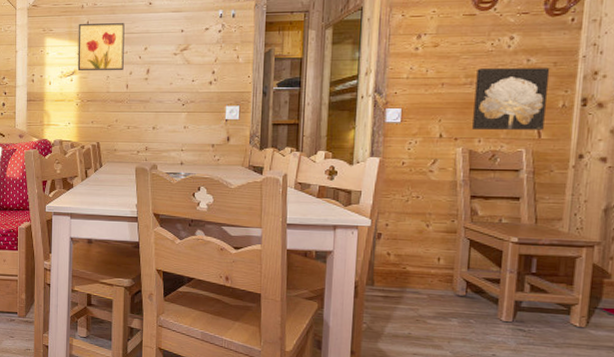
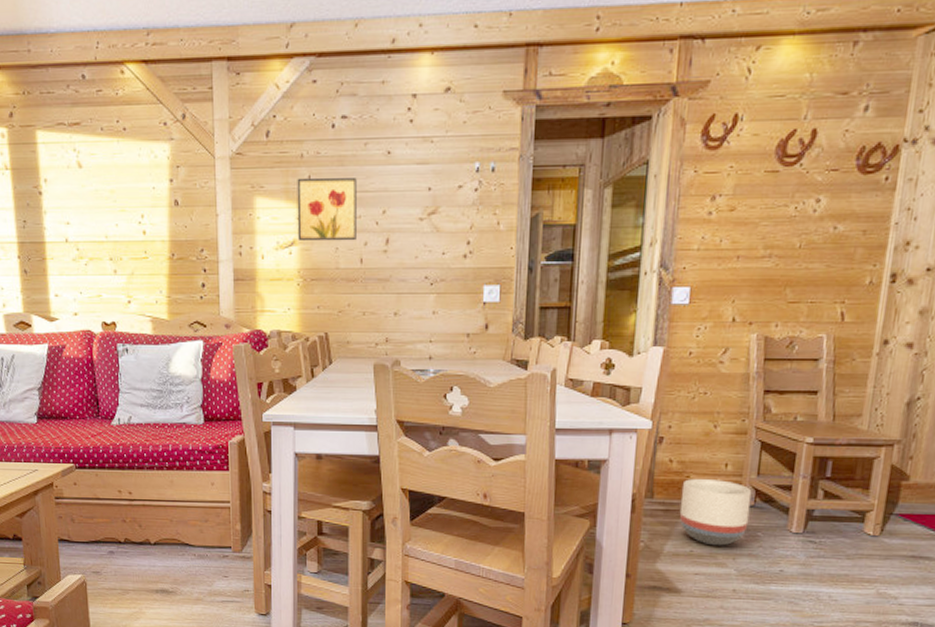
planter: none [397,270,463,330] -> present [679,478,752,546]
wall art: present [472,68,550,130] -> none [769,237,859,312]

